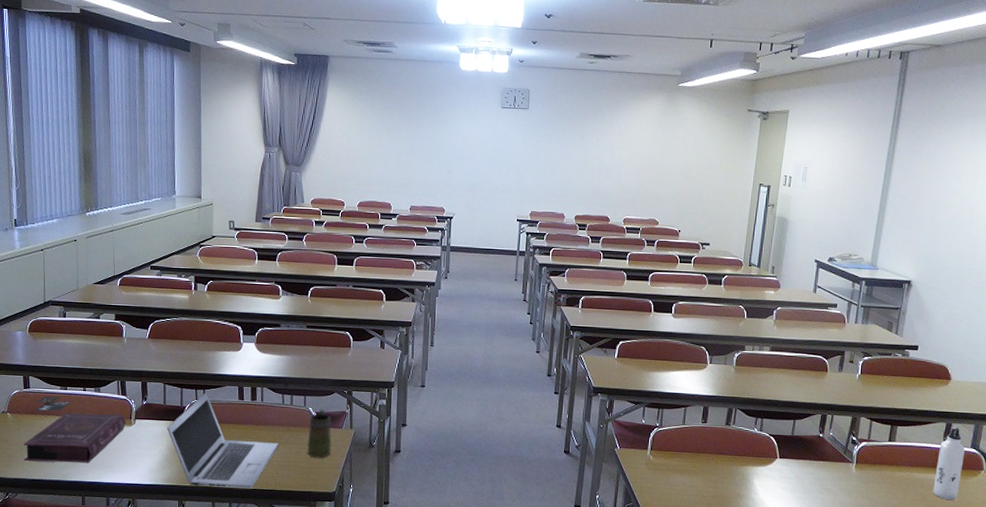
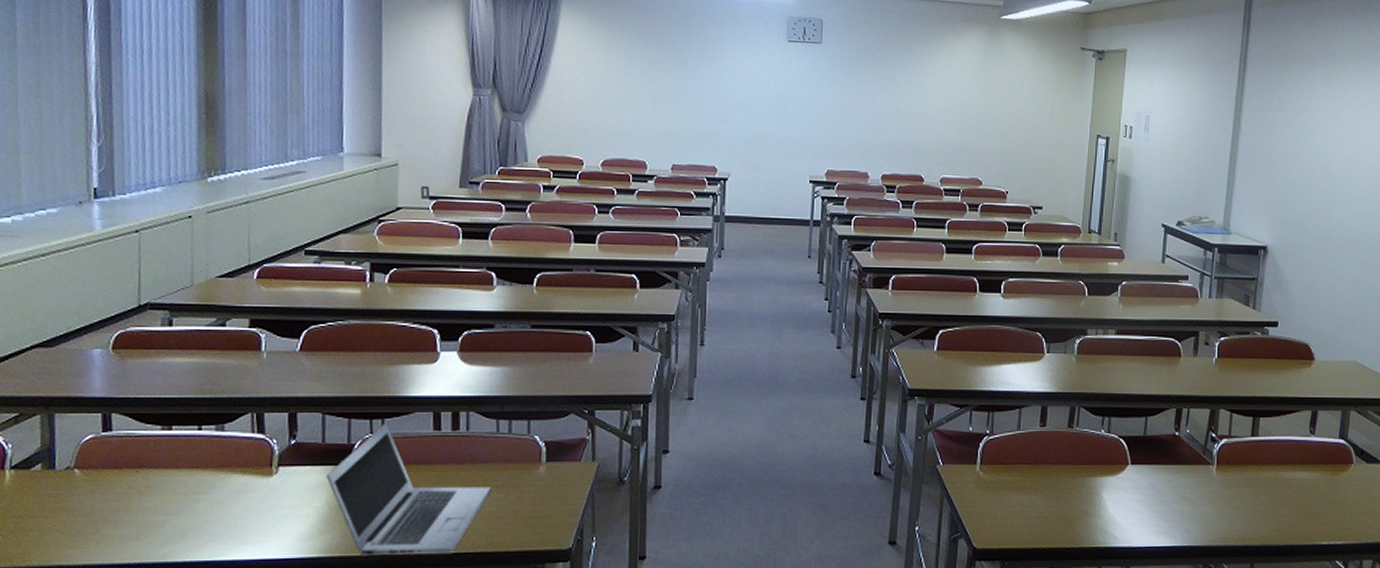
book: present [23,396,126,464] -> none [99,440,264,539]
mug: present [307,410,332,458] -> none [532,437,567,504]
water bottle: present [933,427,965,501] -> none [1301,415,1332,502]

